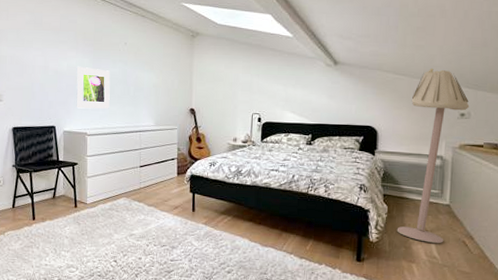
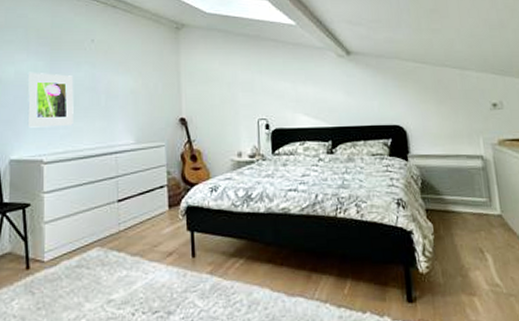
floor lamp: present [396,68,470,243] -> none [437,53,504,266]

